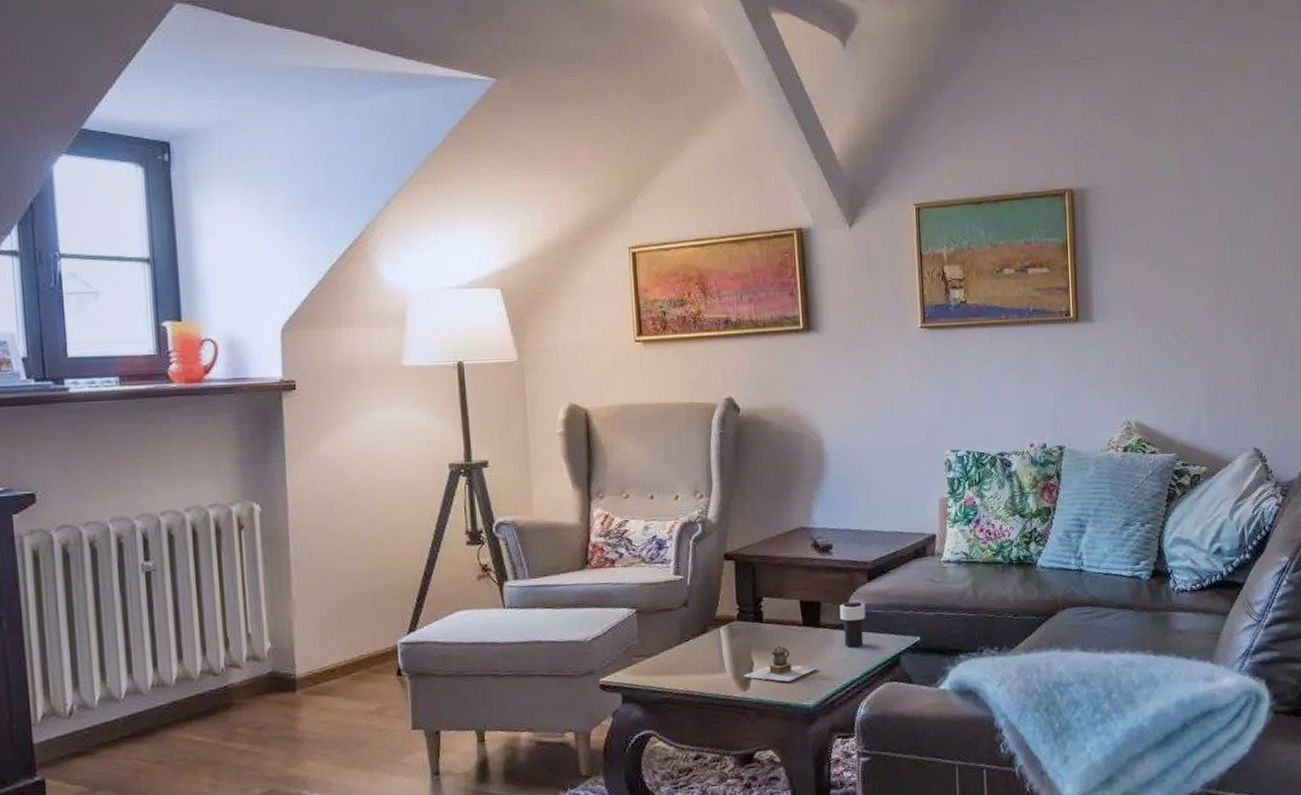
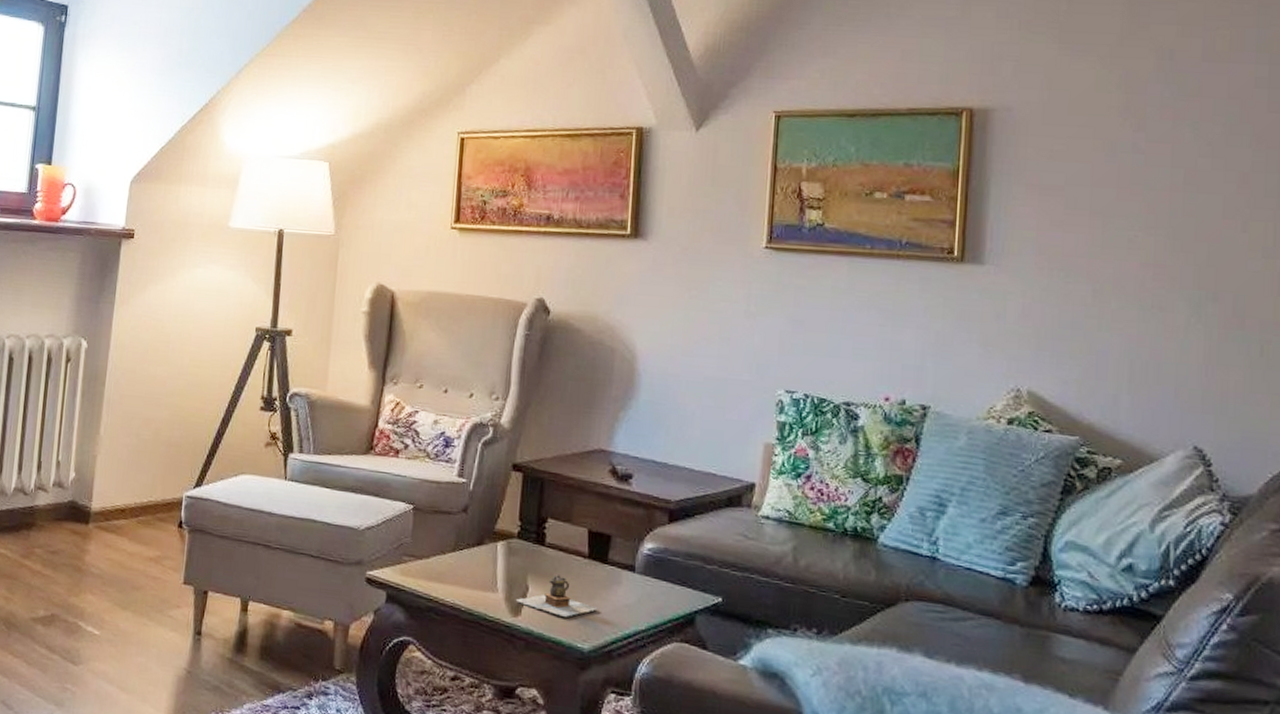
cup: present [840,601,866,647] -> none [631,541,662,595]

